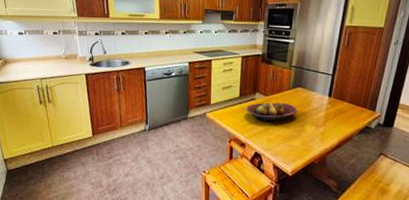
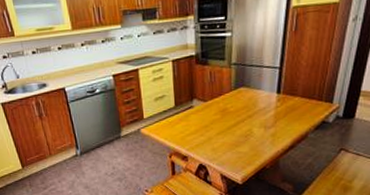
fruit bowl: present [246,102,298,122] -> none [184,106,243,130]

